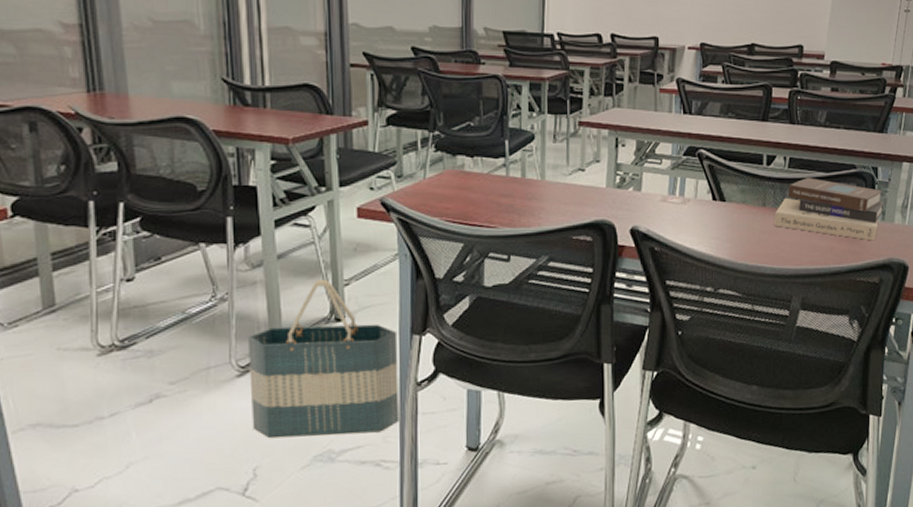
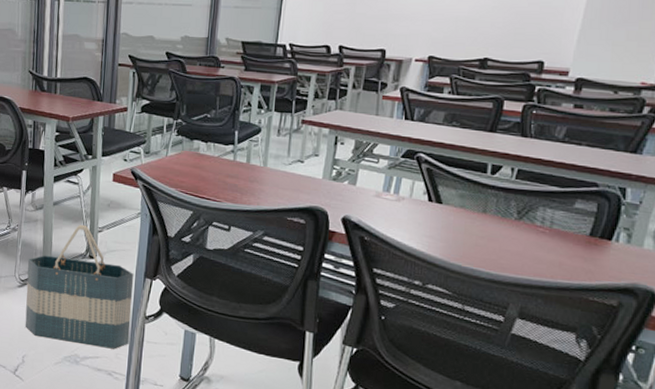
books: present [774,178,884,241] -> none [494,190,632,263]

